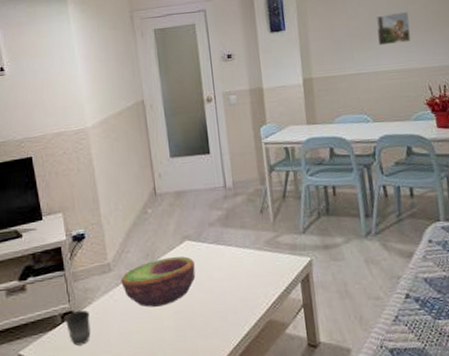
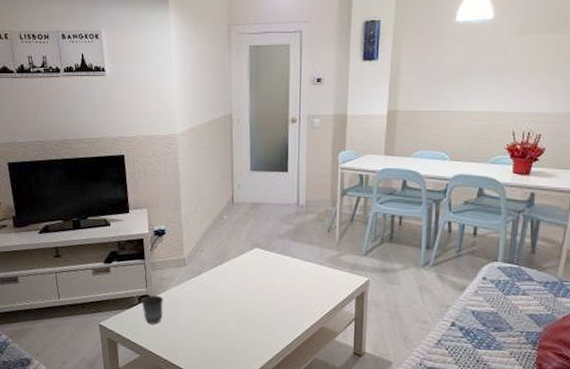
bowl: present [121,256,196,308] -> none [193,261,261,302]
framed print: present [375,11,411,46] -> none [469,53,507,86]

